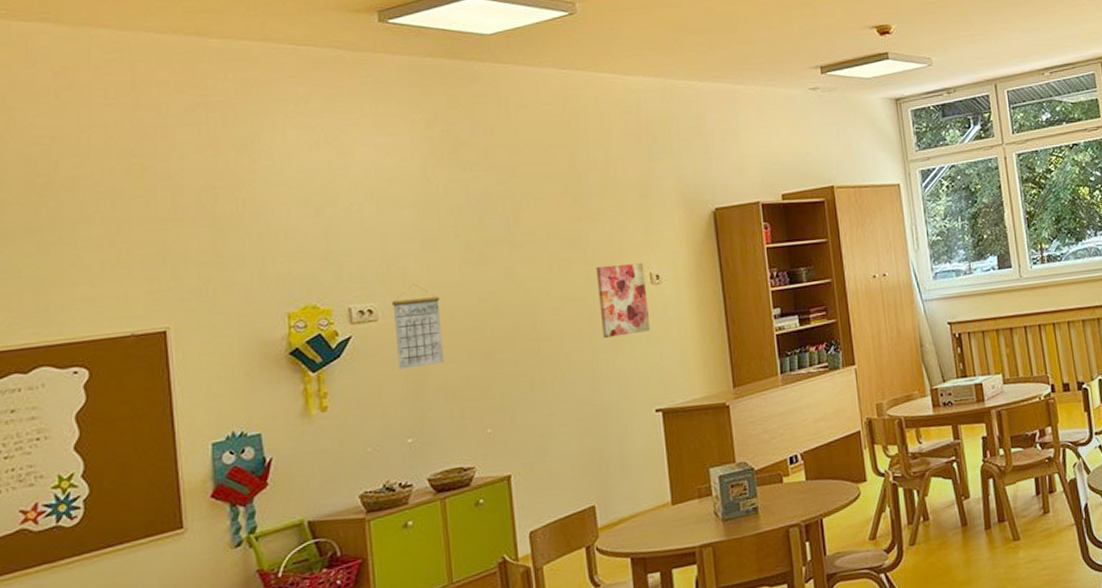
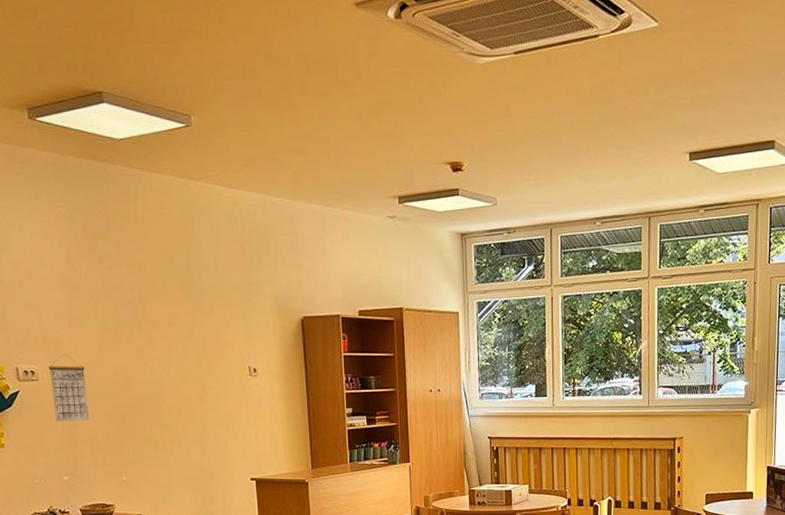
wall art: present [596,263,651,338] -> none [206,356,248,416]

